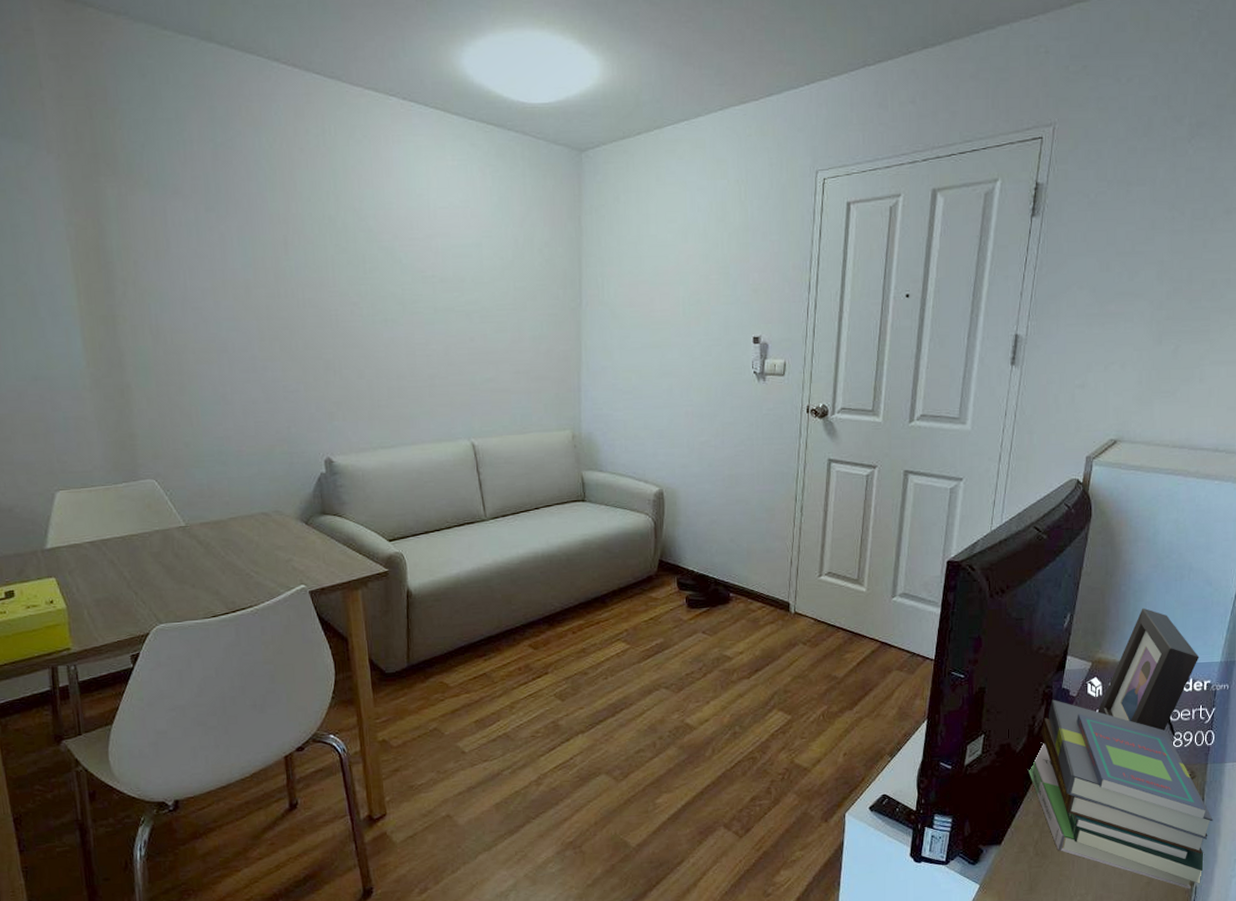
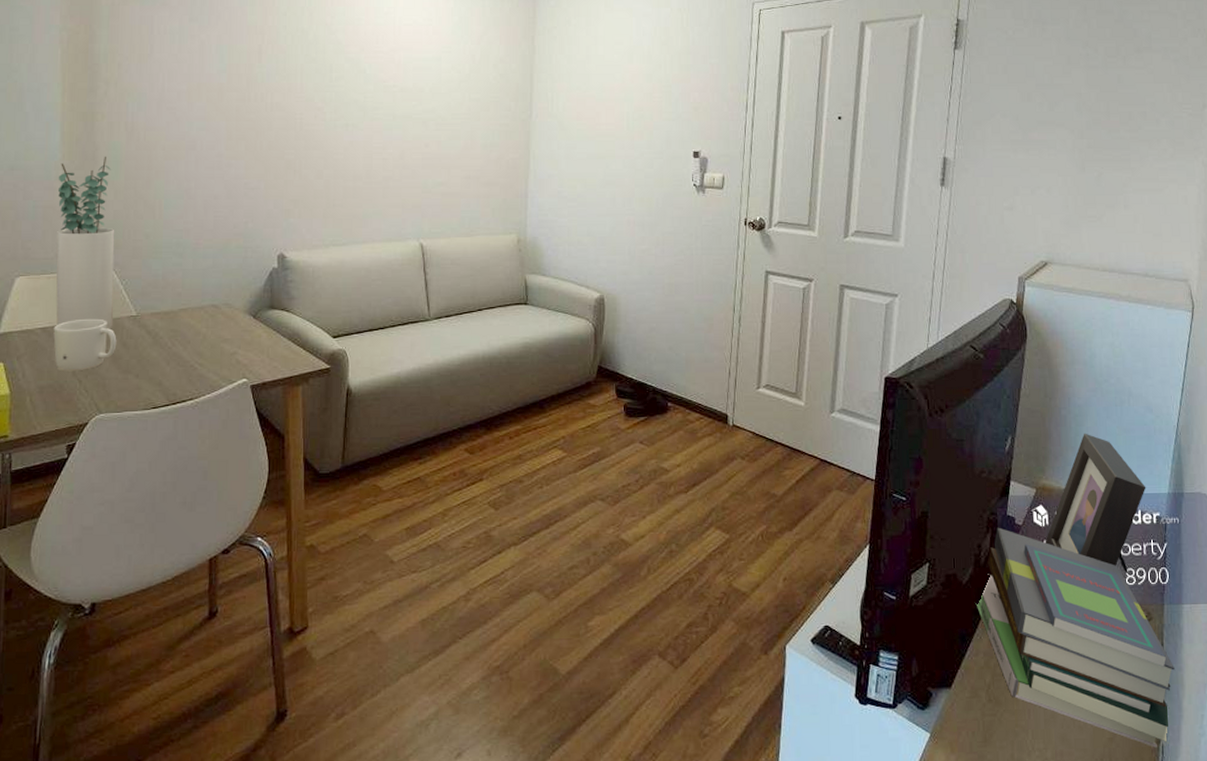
vase: none [86,362,163,541] -> present [56,156,115,329]
mug: none [102,530,169,584] -> present [53,318,117,372]

